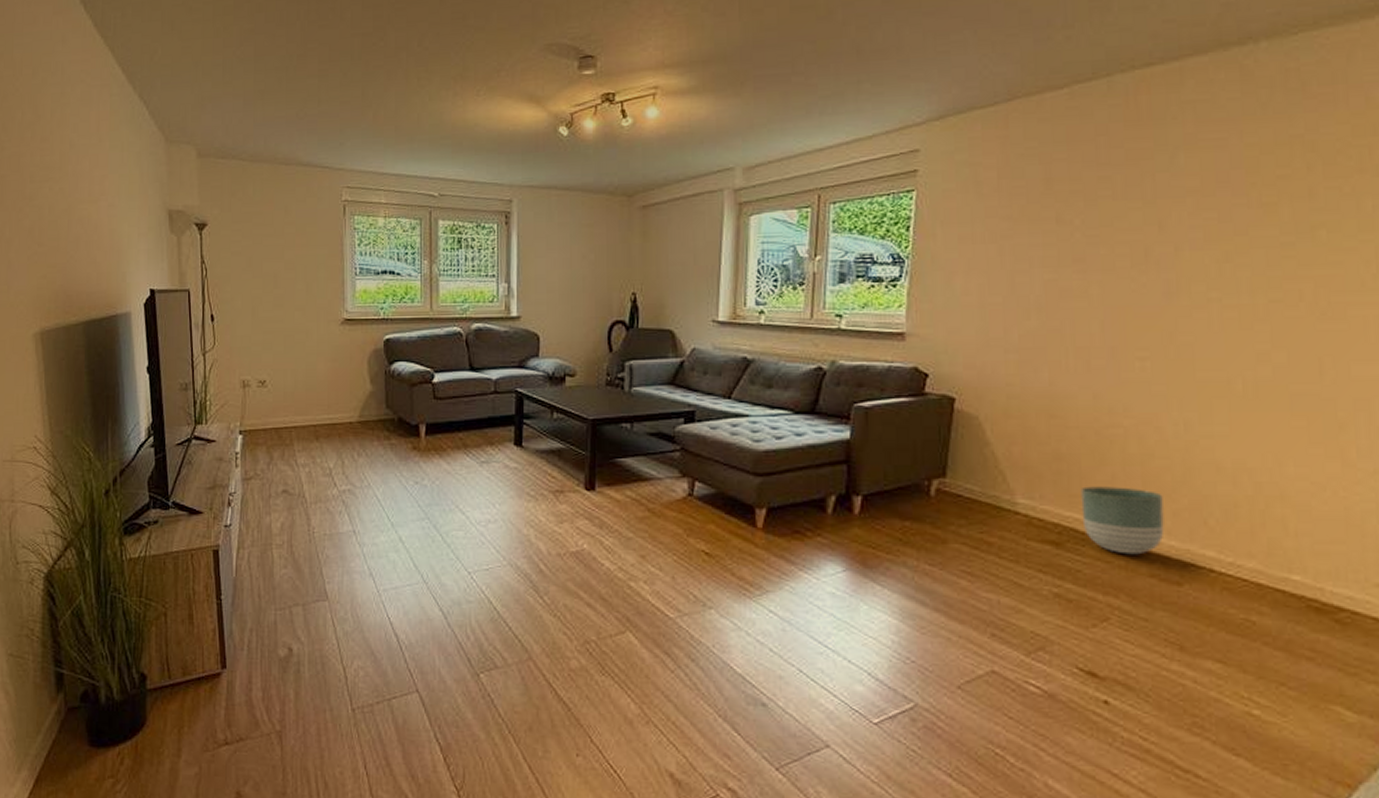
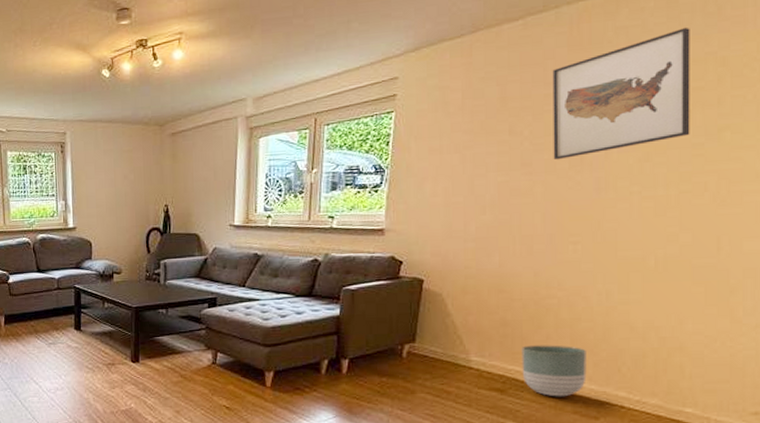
wall art: none [1106,105,1277,257] -> present [552,28,690,160]

